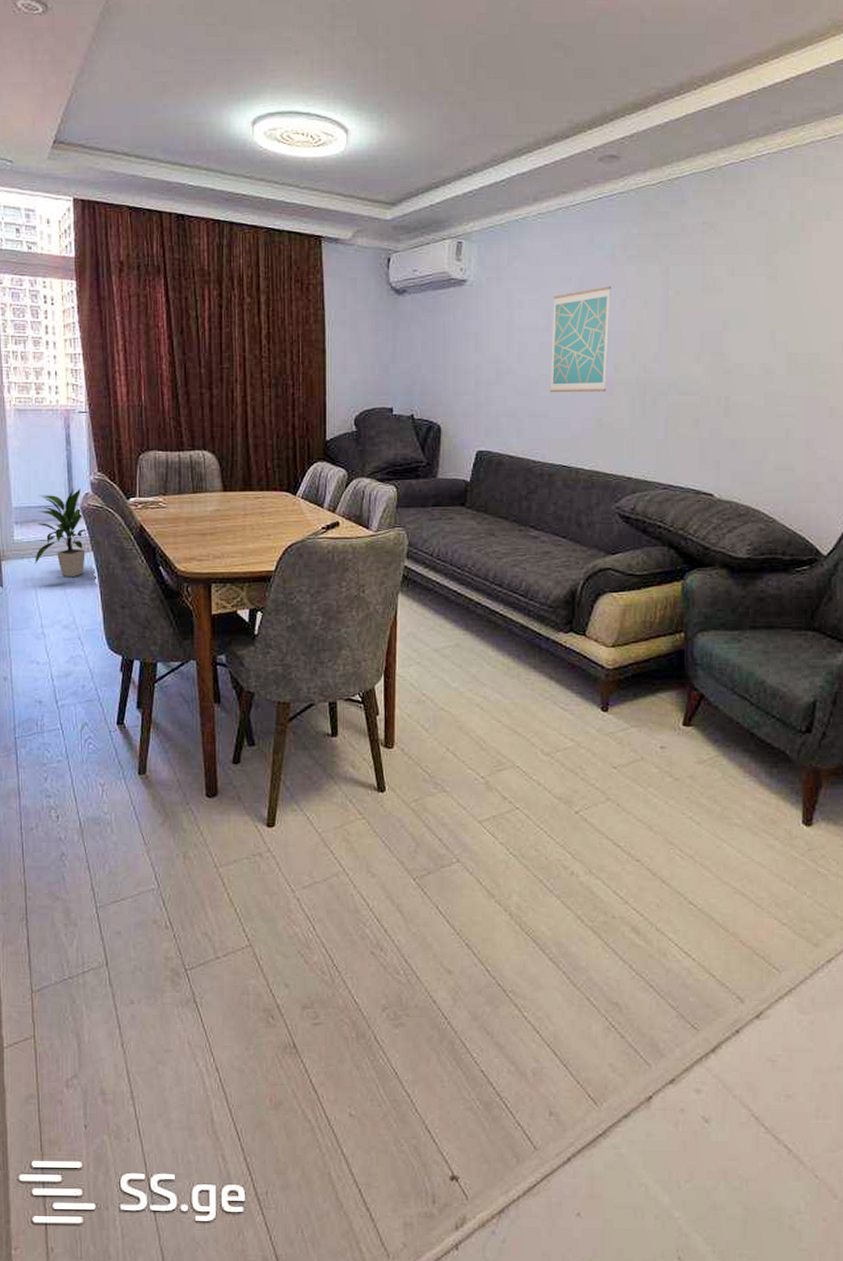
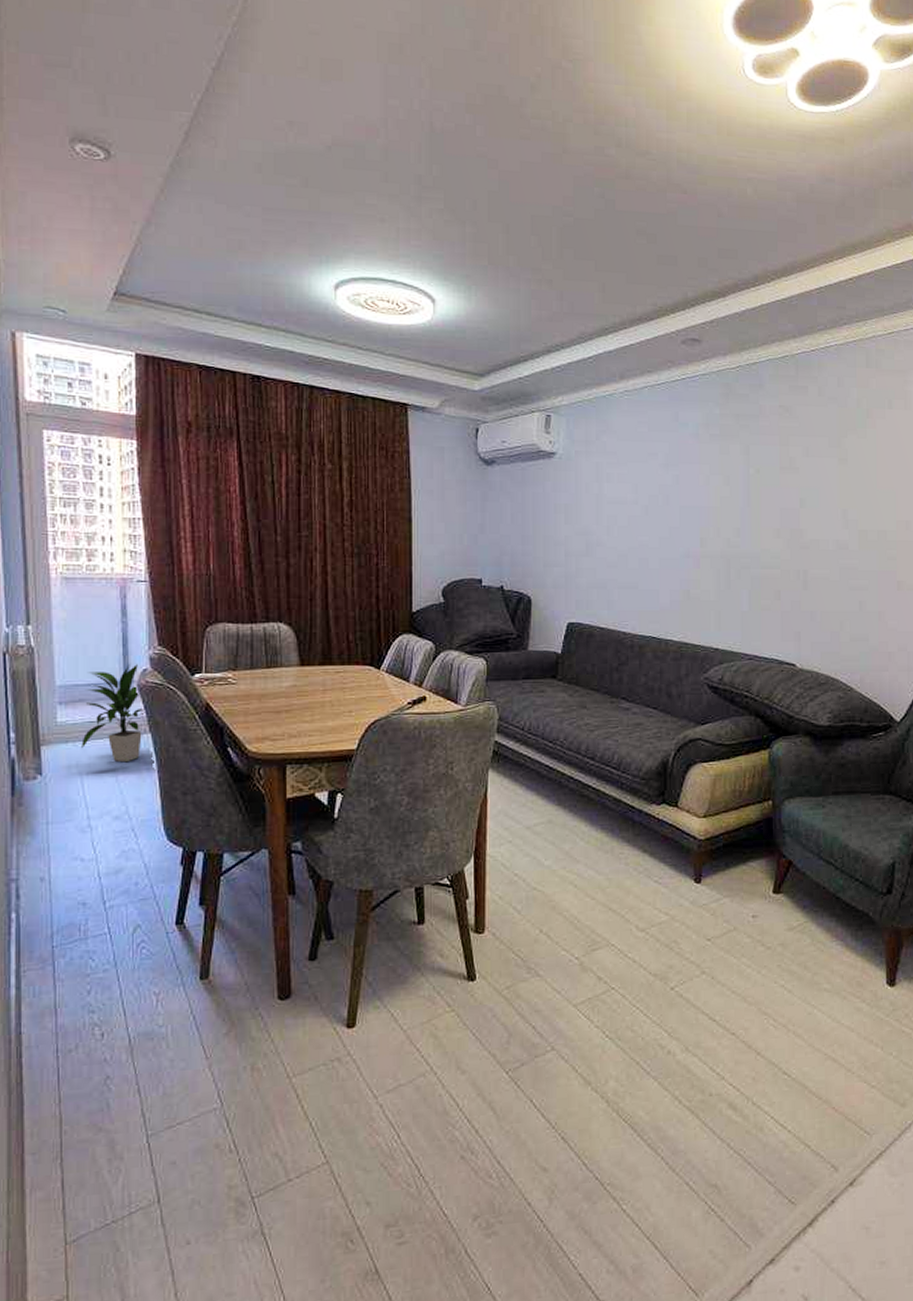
wall art: present [549,286,611,393] -> none [638,463,696,566]

